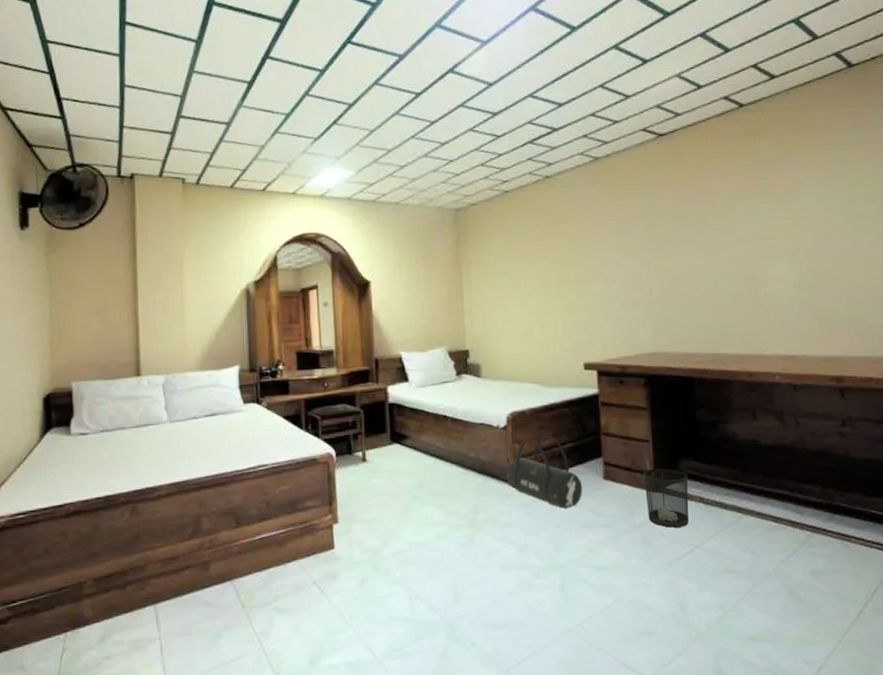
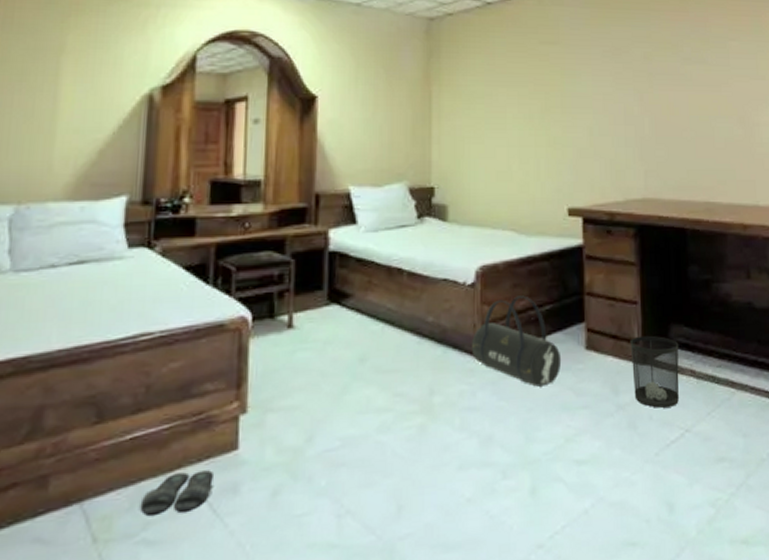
slippers: none [271,562,320,592] -> present [140,470,214,516]

